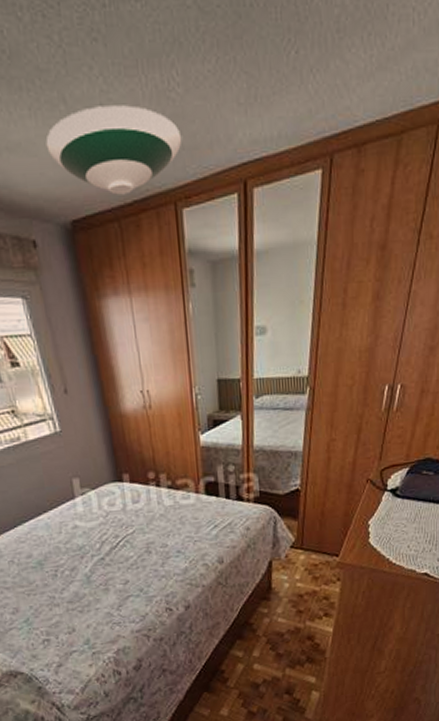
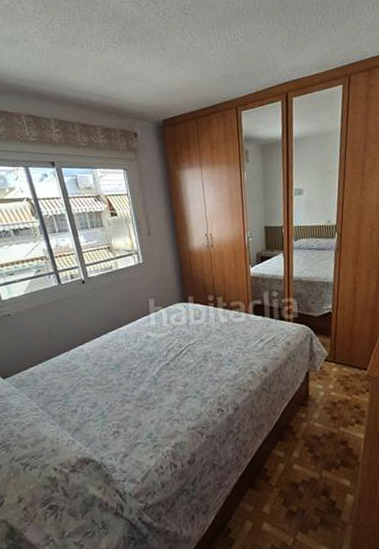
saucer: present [45,105,182,195] -> none [149,50,243,104]

